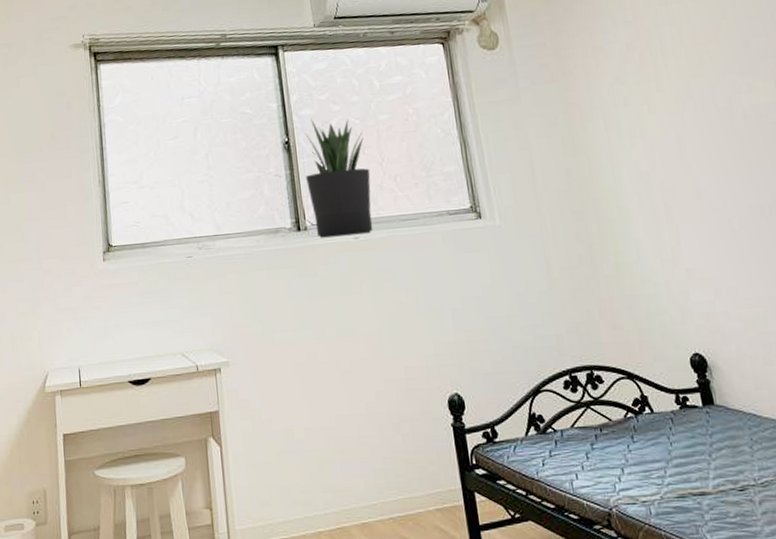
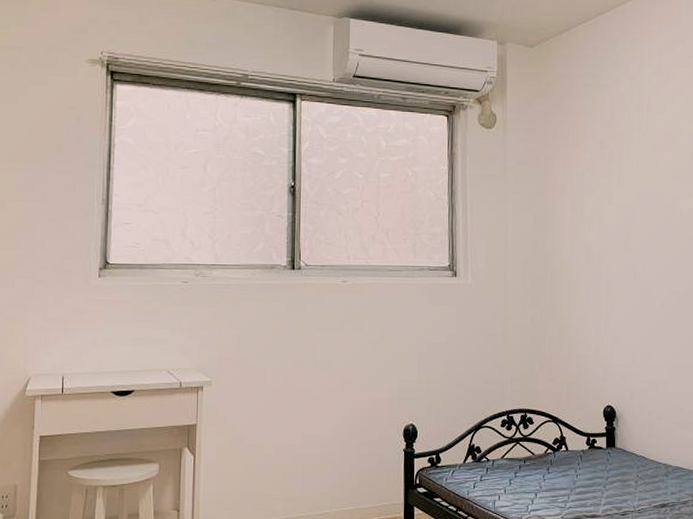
planter: present [305,118,373,238] -> none [306,168,366,279]

